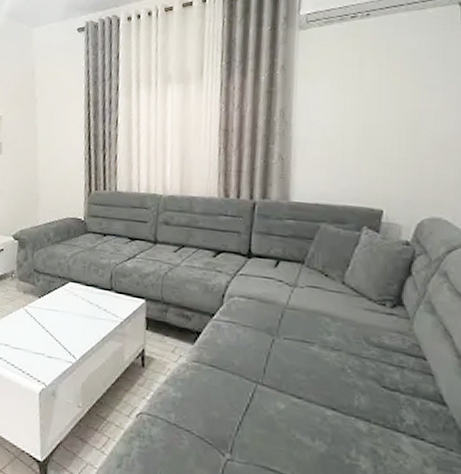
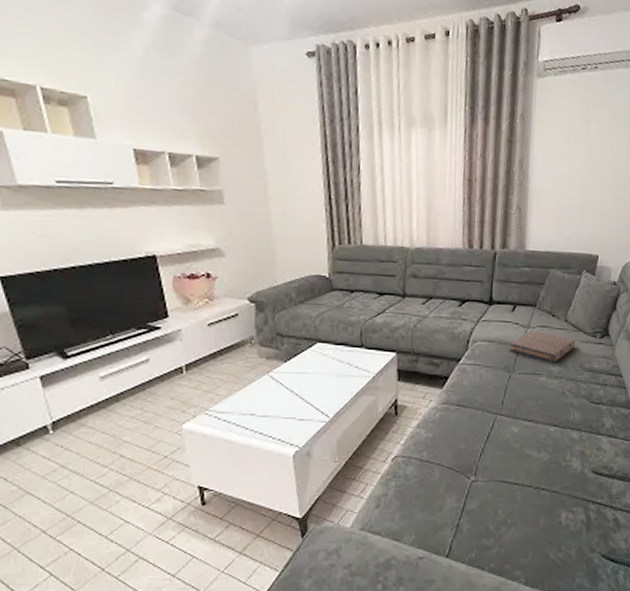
book: none [271,289,358,331] -> present [508,330,576,362]

